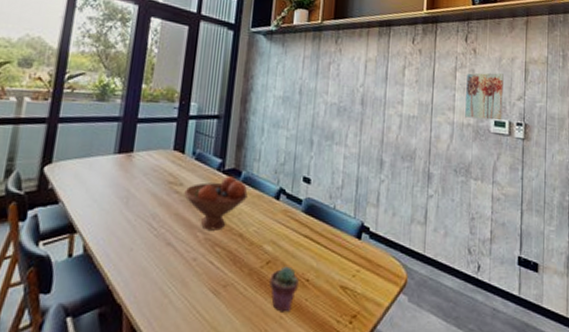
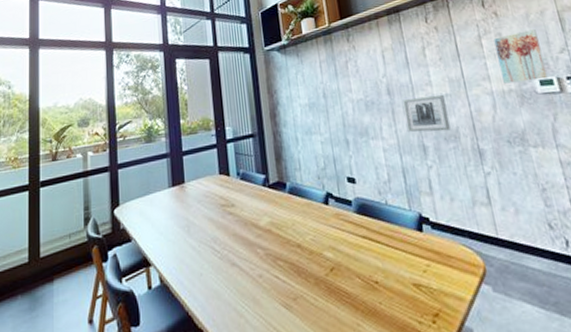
fruit bowl: present [184,176,248,231] -> none [237,189,297,246]
potted succulent: present [269,266,299,312] -> none [337,270,369,320]
wall art: none [371,113,411,150] -> present [402,95,451,132]

